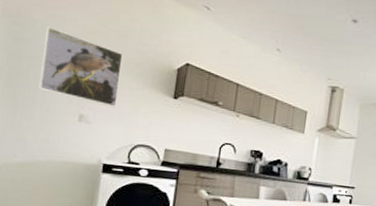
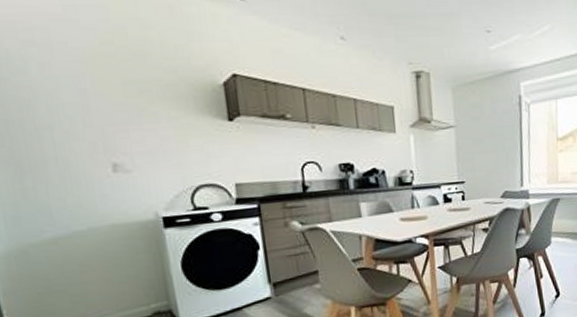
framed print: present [39,26,124,108] -> none [27,56,158,147]

